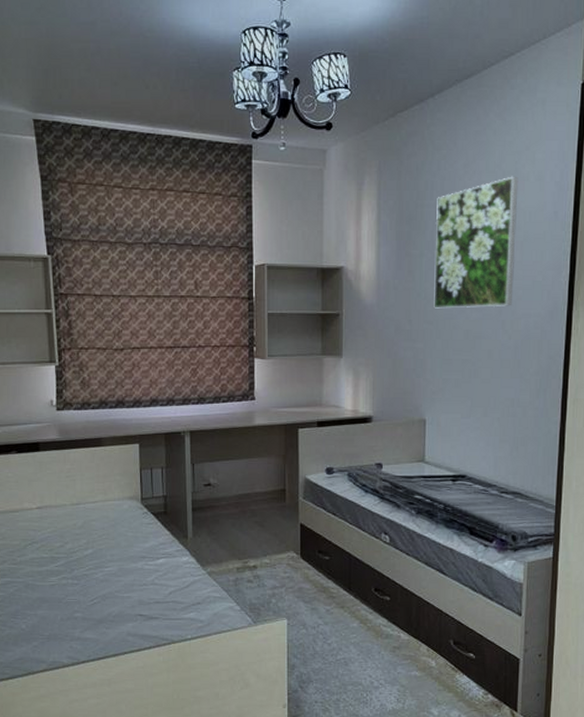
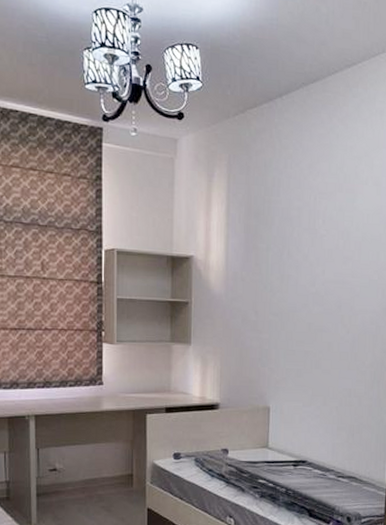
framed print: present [434,176,519,309] -> none [279,179,358,303]

